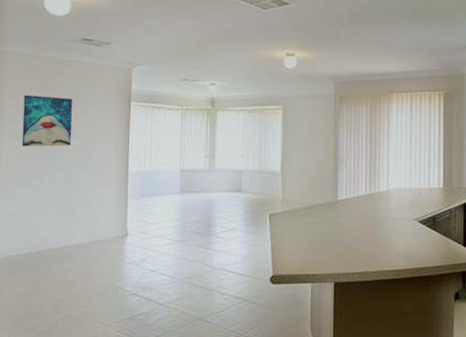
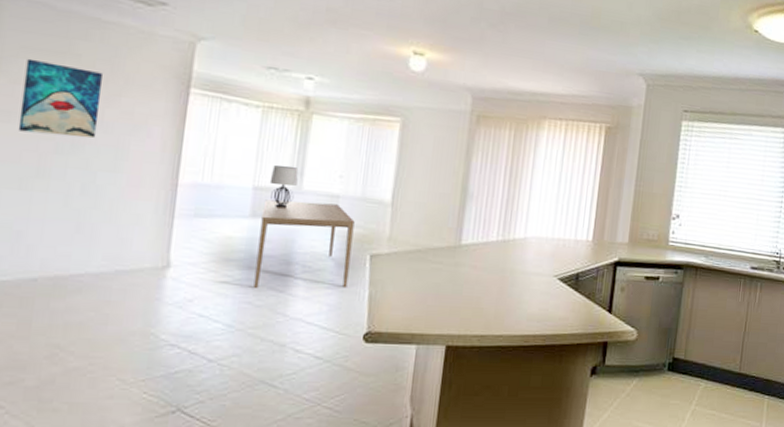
dining table: none [187,177,255,247] -> present [253,199,355,289]
lamp: none [191,151,211,184] -> present [269,165,299,209]

